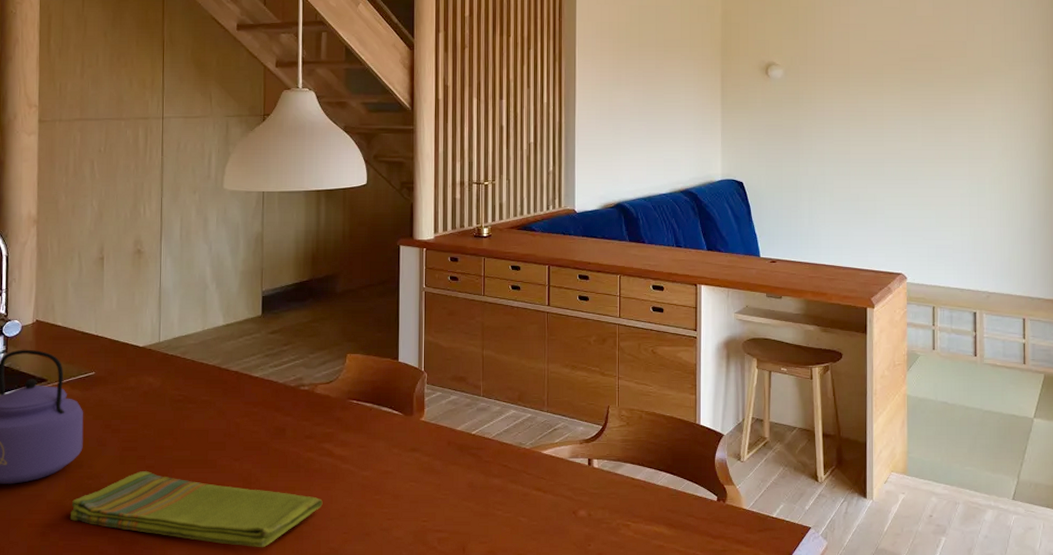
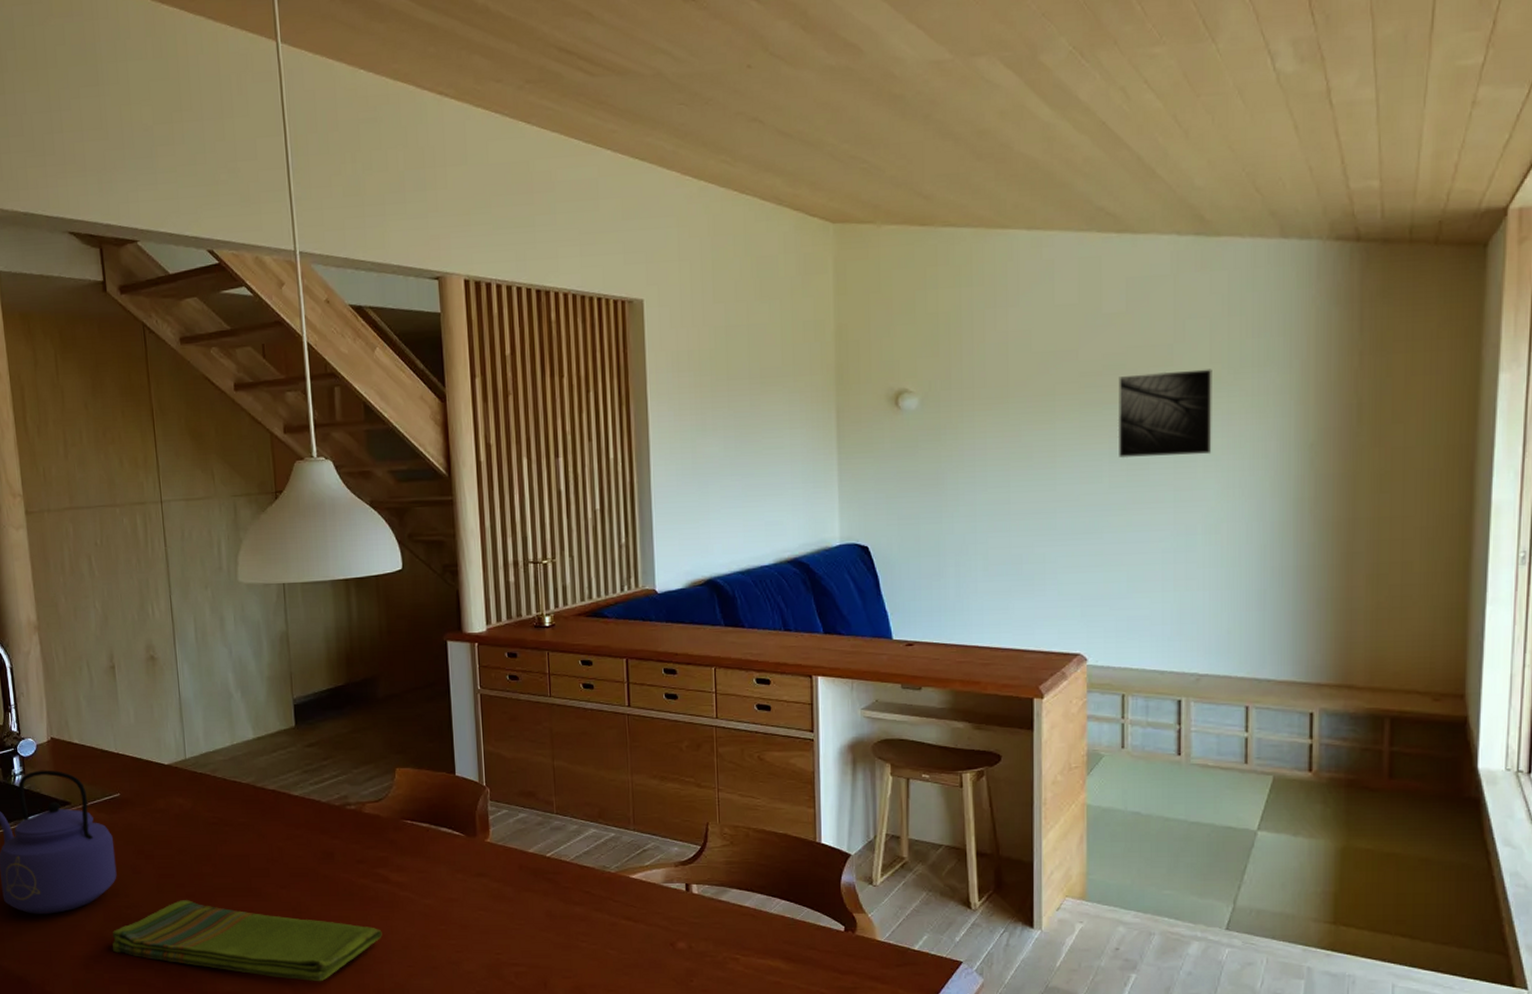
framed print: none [928,61,995,124] -> present [1117,369,1212,459]

